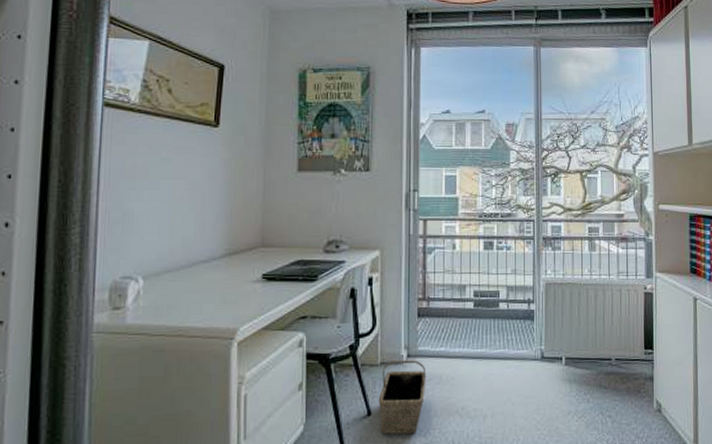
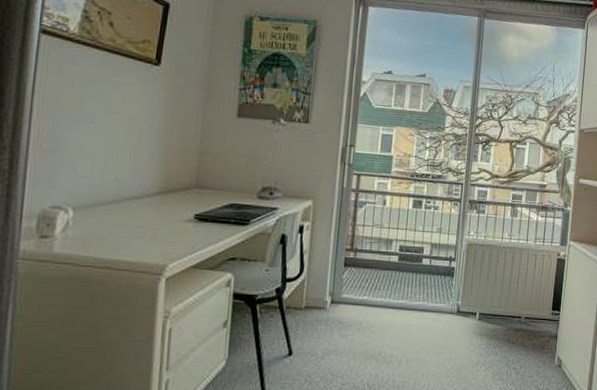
basket: present [378,360,426,435] -> none [299,305,348,375]

